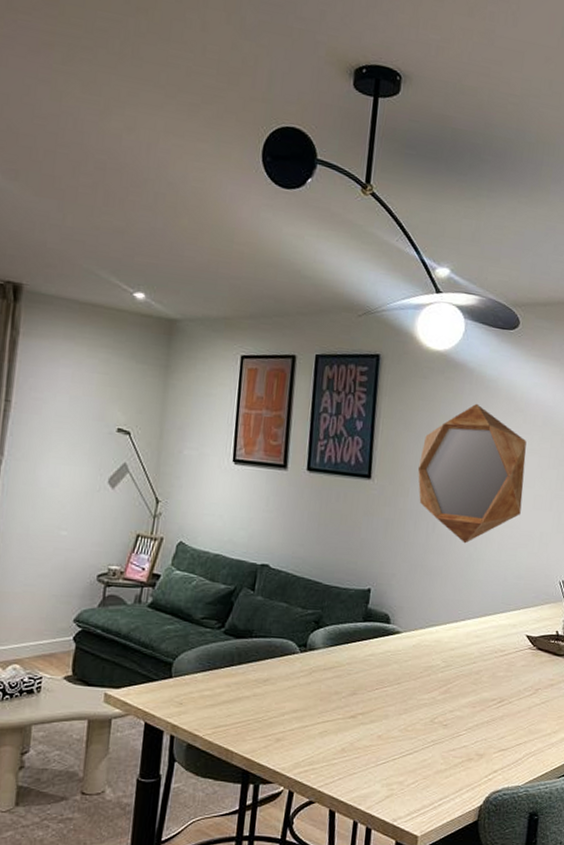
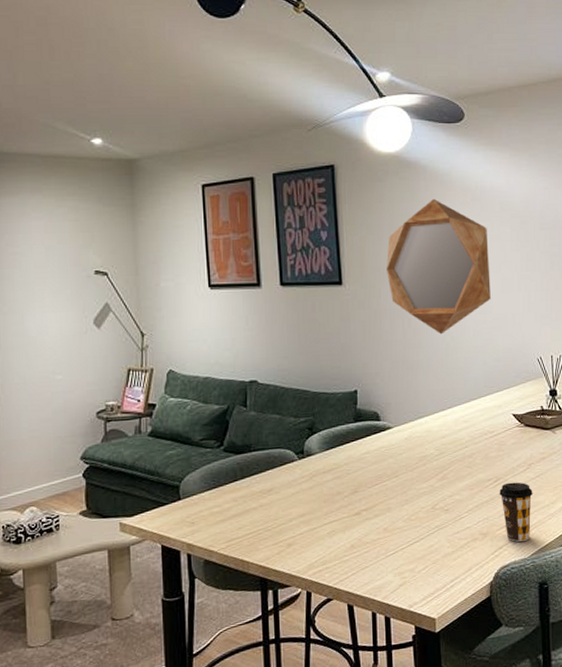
coffee cup: none [501,705,536,768] -> present [499,482,533,542]

